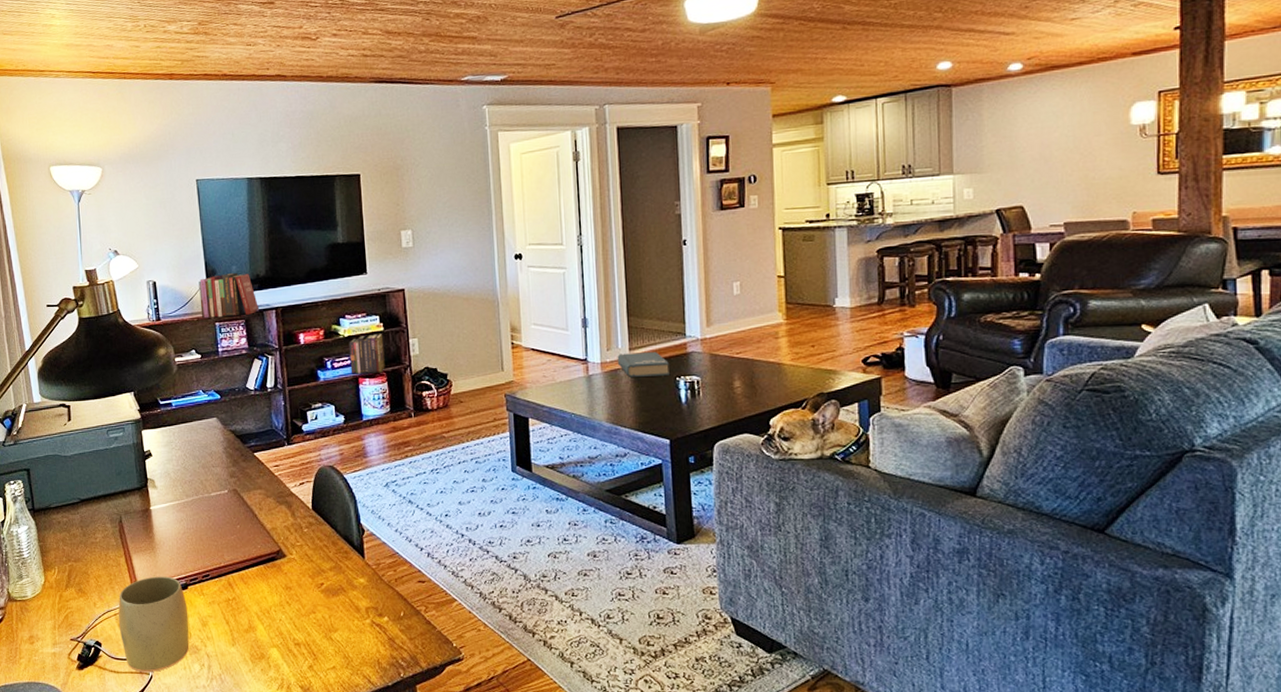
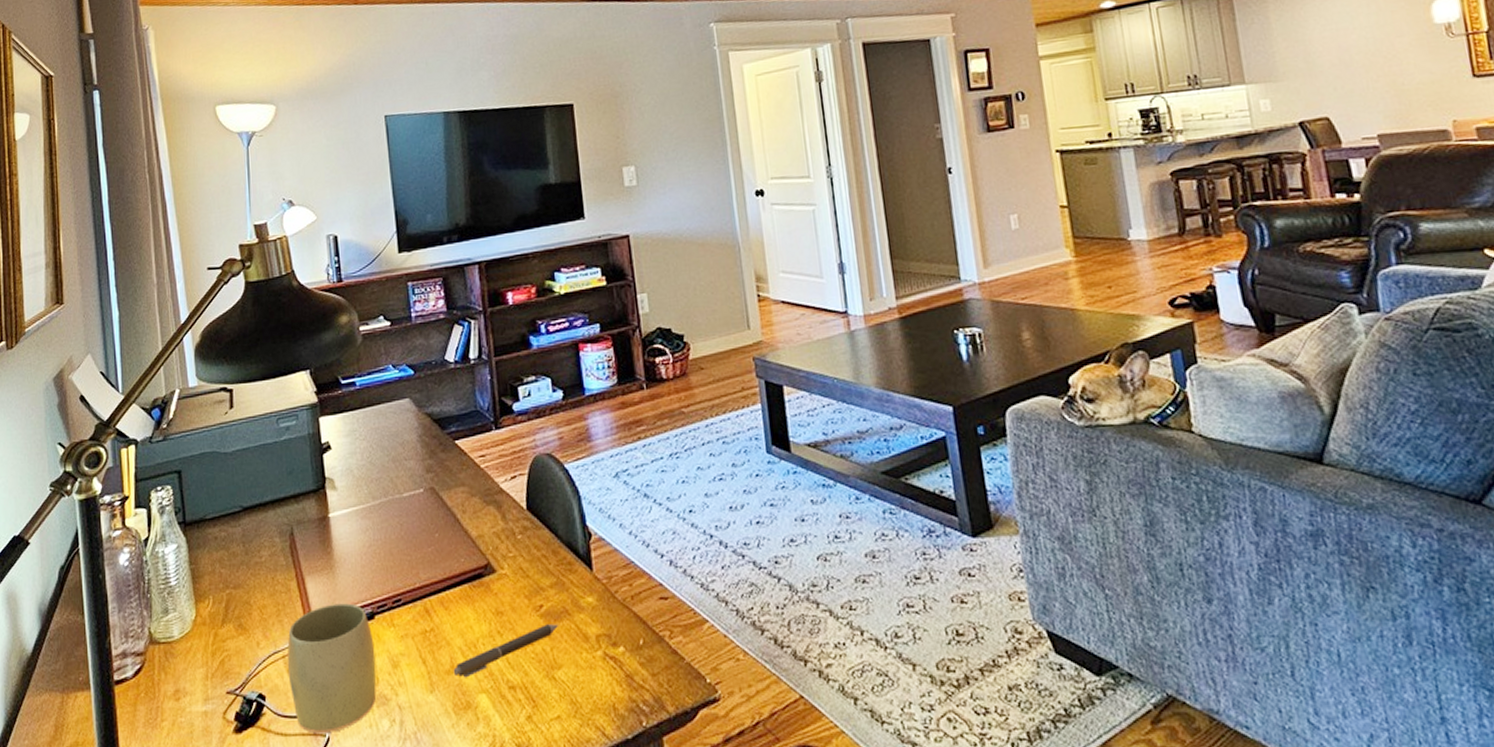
books: present [198,272,260,318] -> none [387,221,460,278]
pen: none [250,598,336,636] -> present [453,624,559,678]
books: present [349,334,385,374] -> none [566,289,610,339]
book: present [617,352,669,377] -> none [882,300,946,332]

